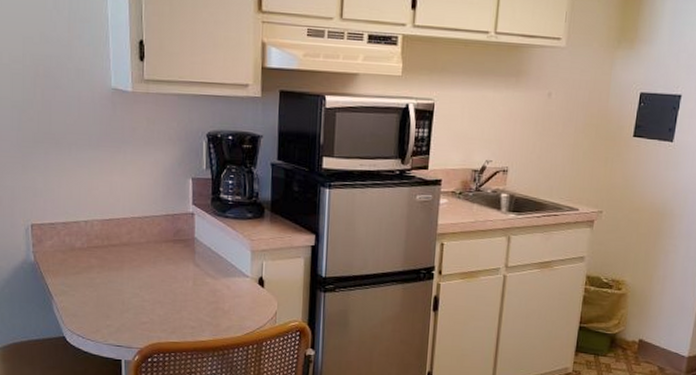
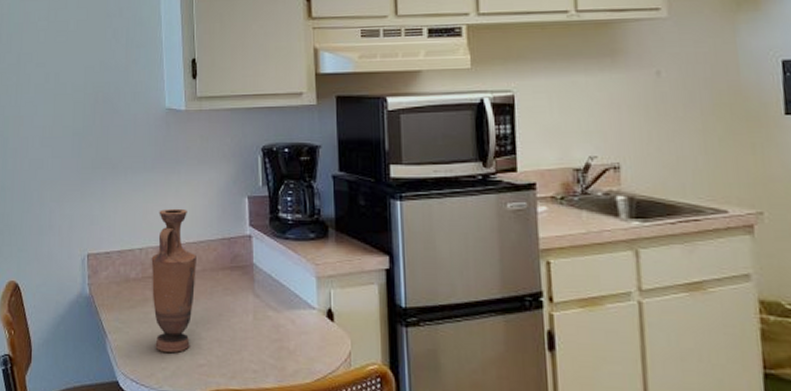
vase: none [96,185,141,312] -> present [151,208,197,353]

